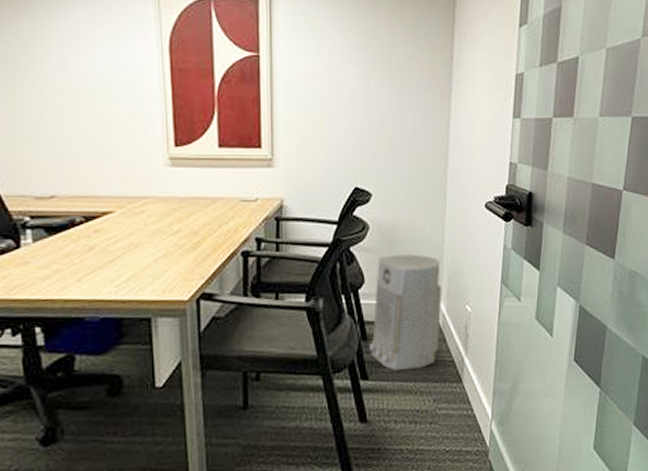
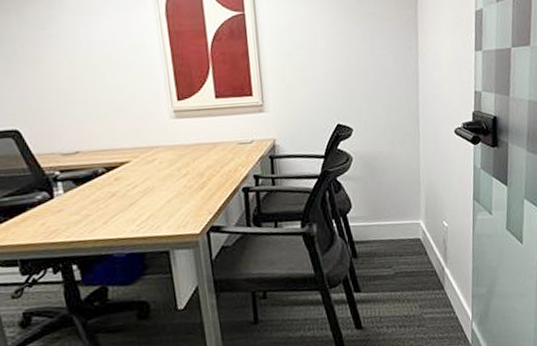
air purifier: present [369,254,442,371] -> none [360,179,422,283]

